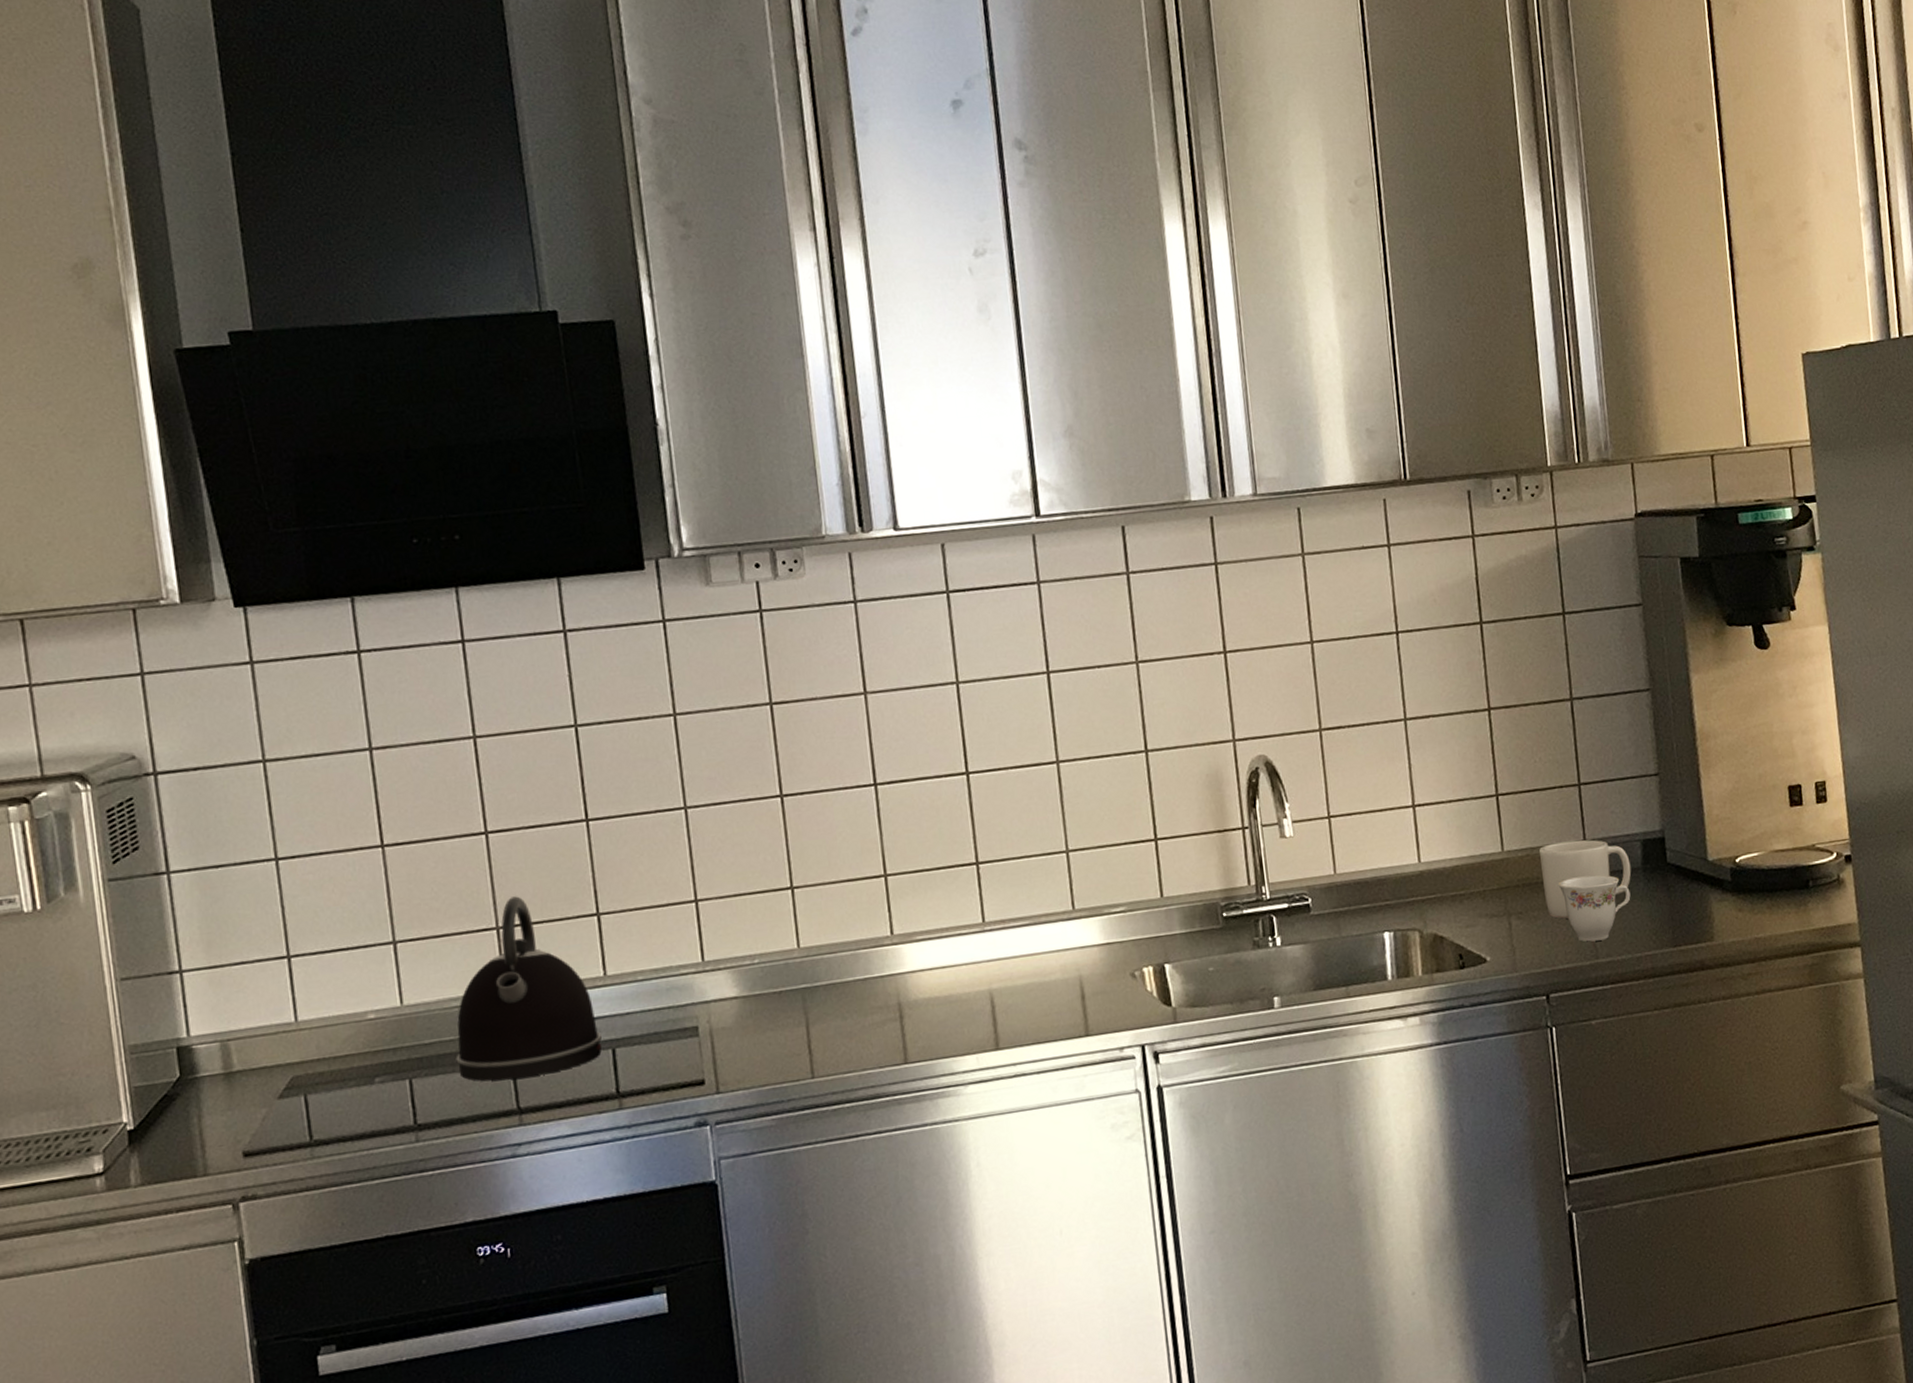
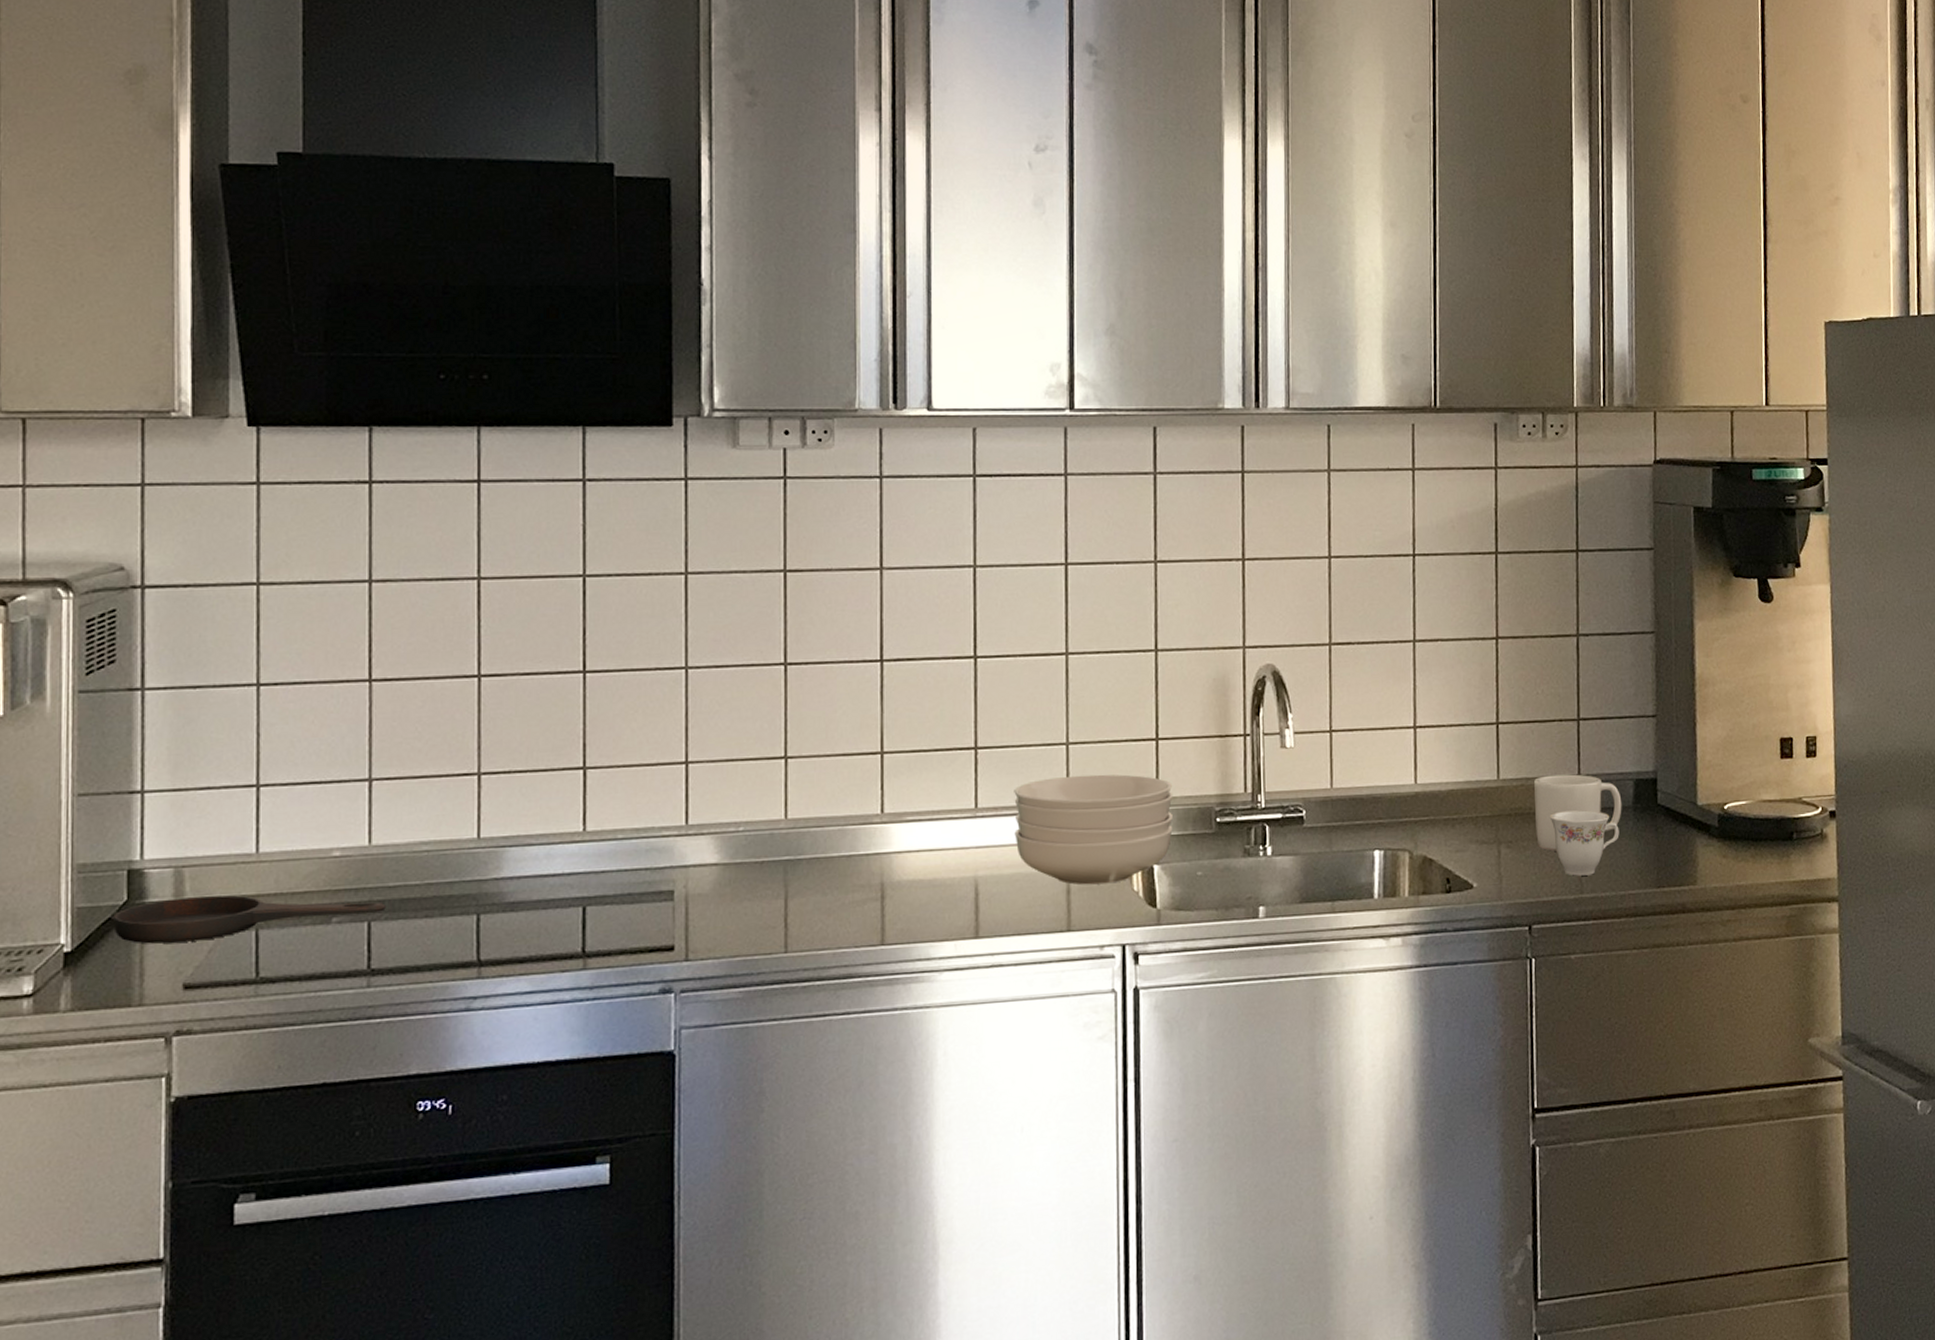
frying pan: none [169,1060,425,1117] -> present [113,895,386,944]
kettle: present [455,896,603,1081] -> none [419,743,573,931]
bowl: none [1019,877,1180,990] -> present [1014,774,1174,885]

